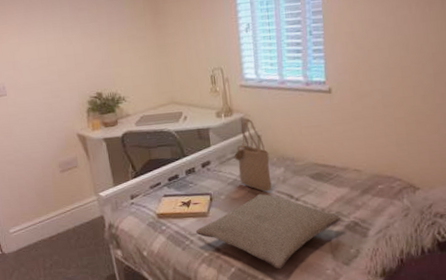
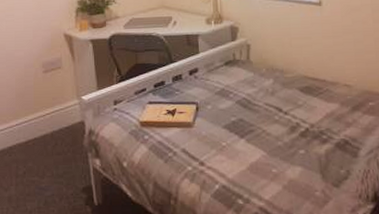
pillow: present [195,193,341,270] -> none [179,105,331,189]
tote bag: present [234,119,272,192] -> none [222,27,260,103]

